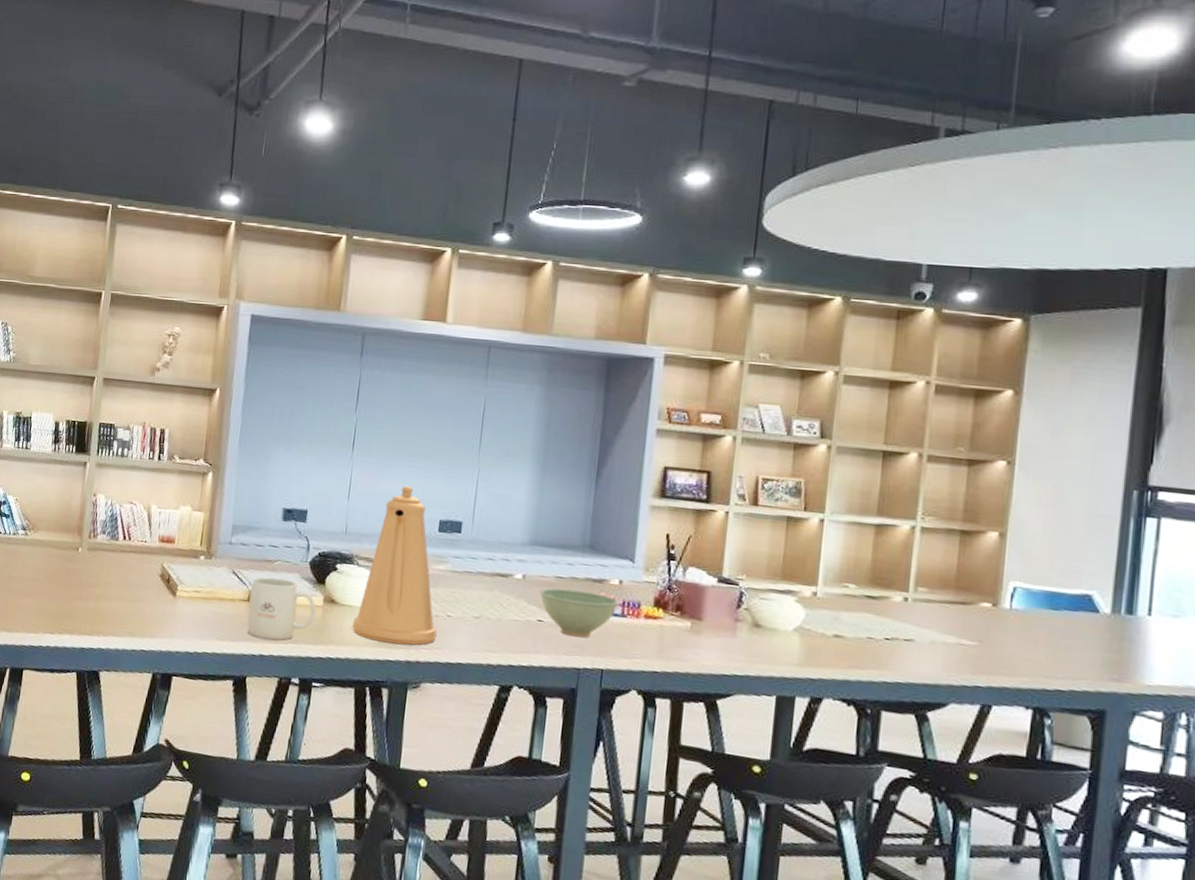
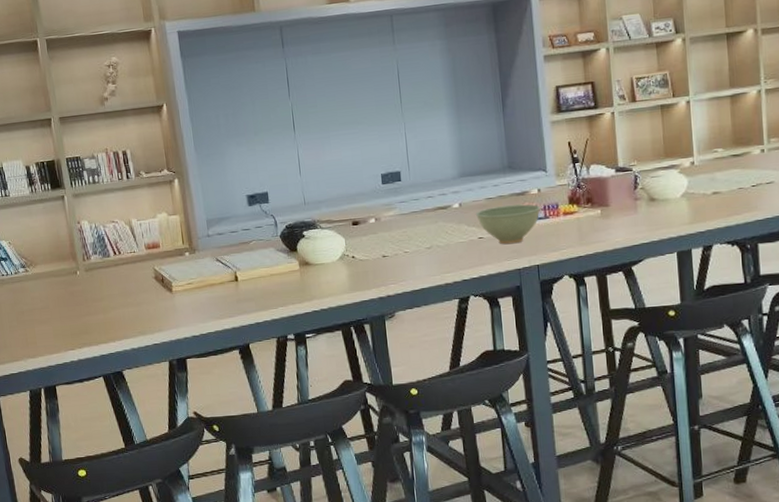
mug: present [247,577,316,641] -> none [235,255,295,310]
coffee pot: present [352,485,437,646] -> none [327,151,399,288]

